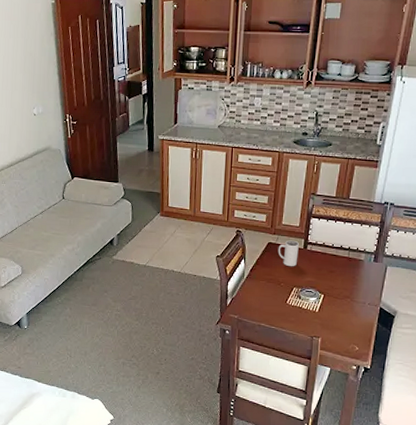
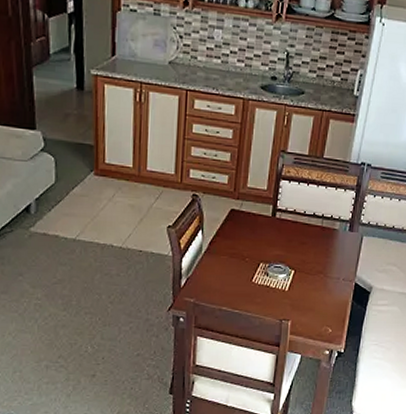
mug: present [278,240,299,267] -> none [242,206,267,239]

